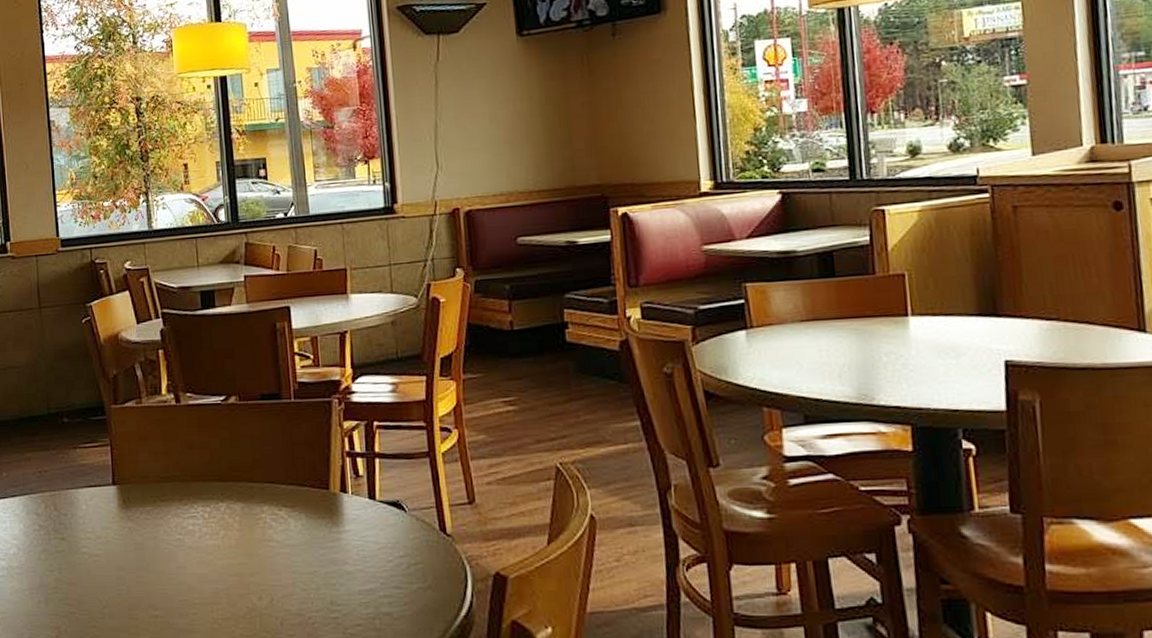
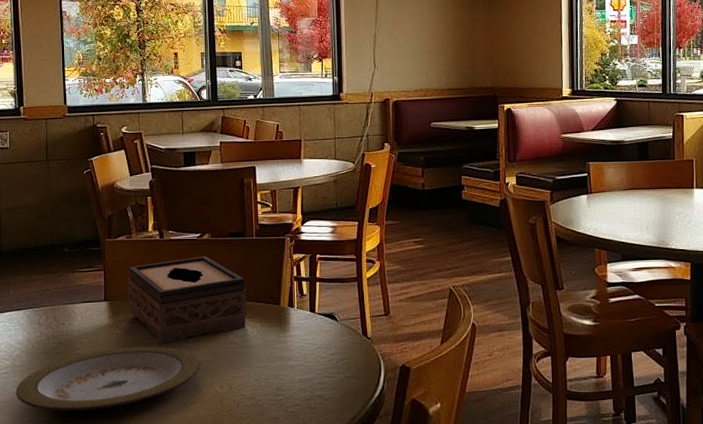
plate: none [13,544,233,626] -> present [16,346,201,411]
tissue box: none [140,424,288,541] -> present [128,255,247,344]

